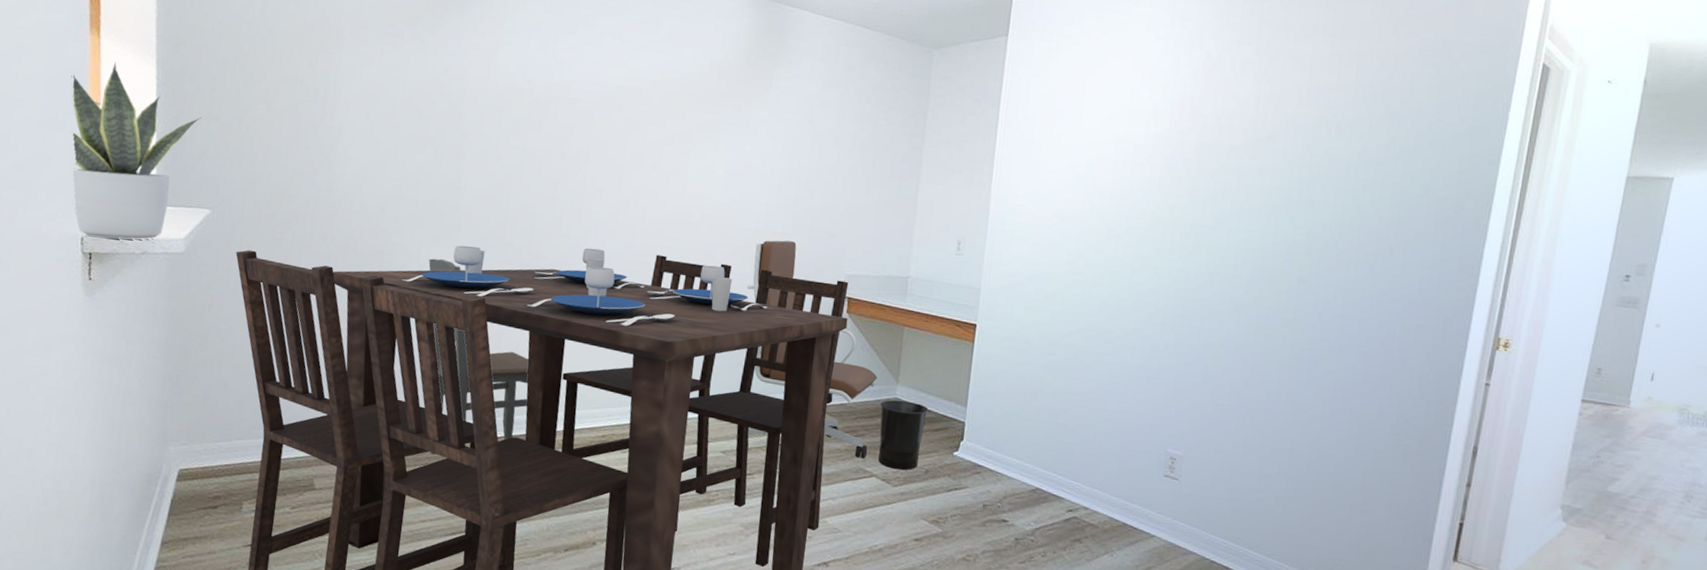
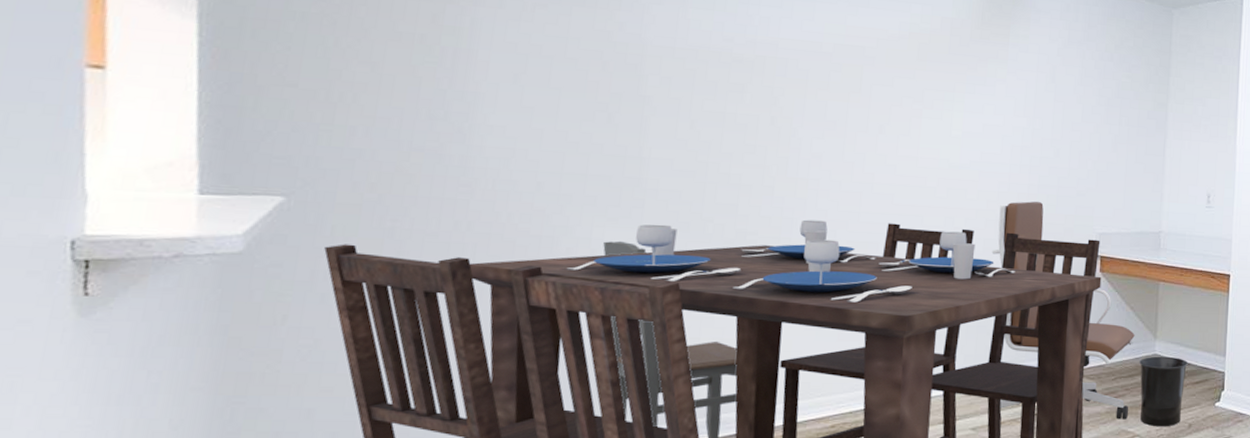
potted plant: present [71,61,202,240] -> none [55,13,271,241]

